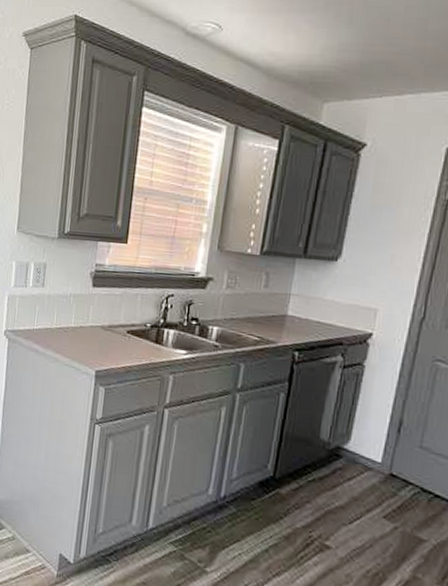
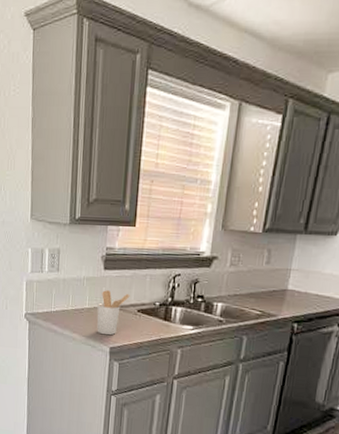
utensil holder: none [82,308,120,357] -> present [96,290,130,335]

